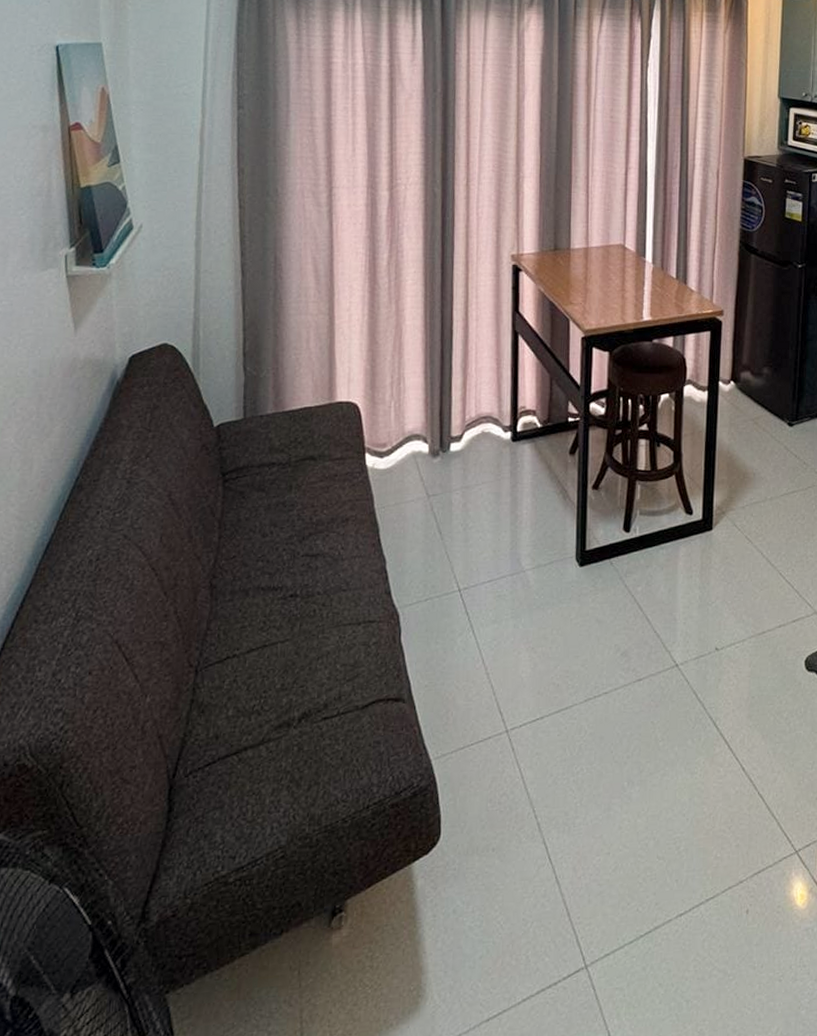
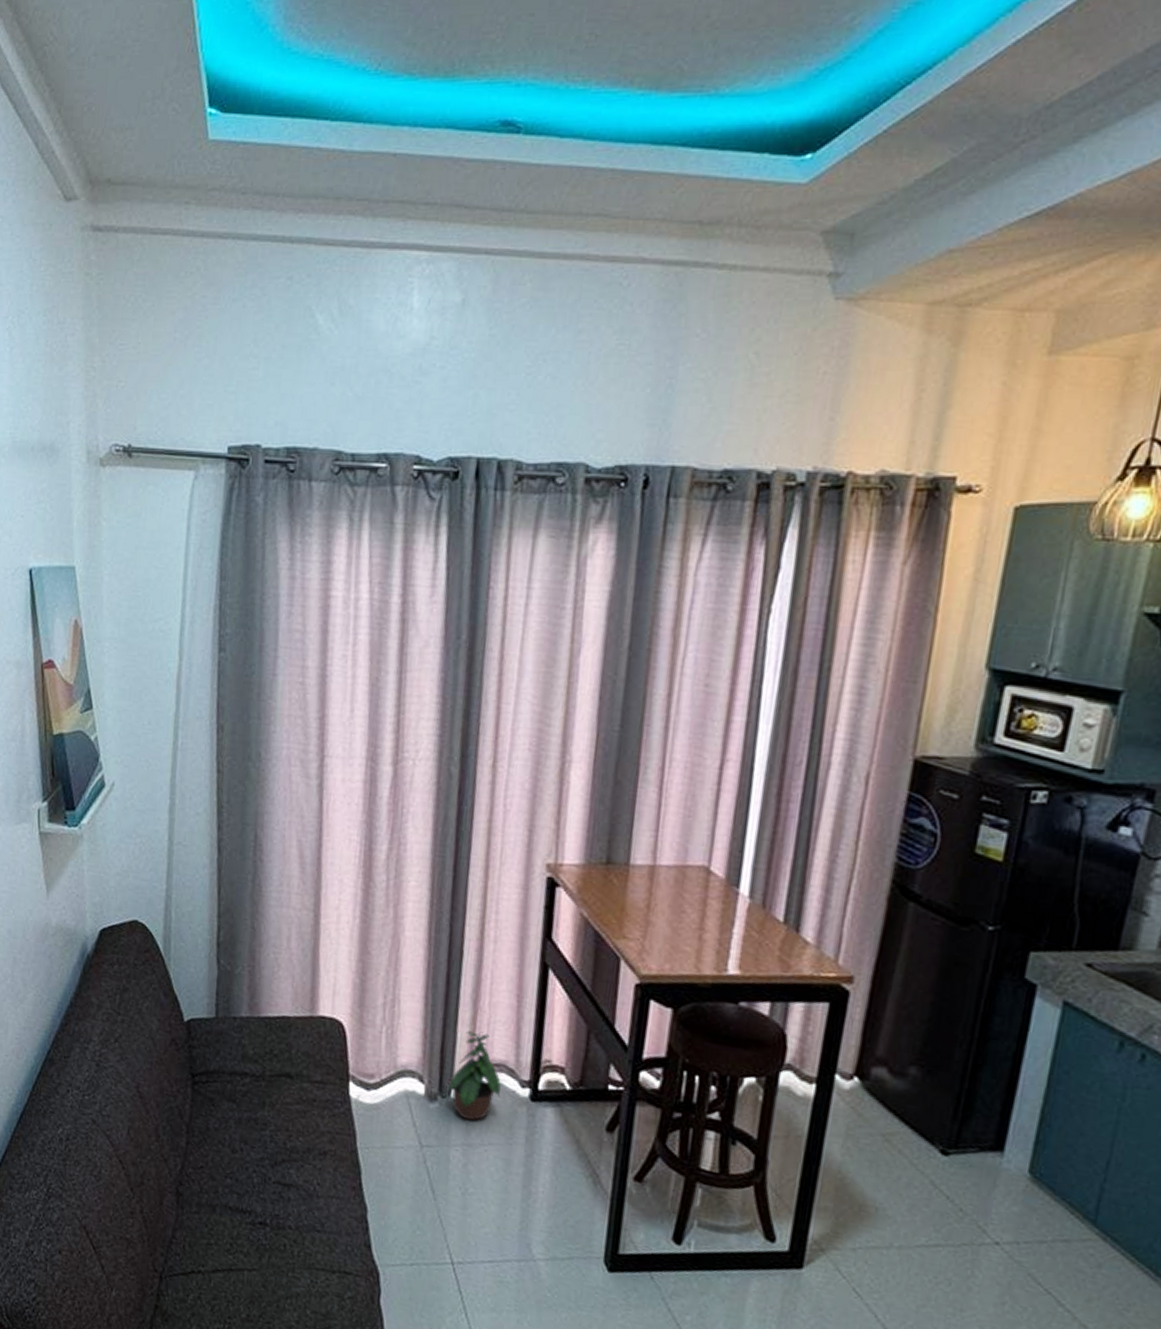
potted plant: none [447,393,490,467] -> present [447,1031,502,1122]

